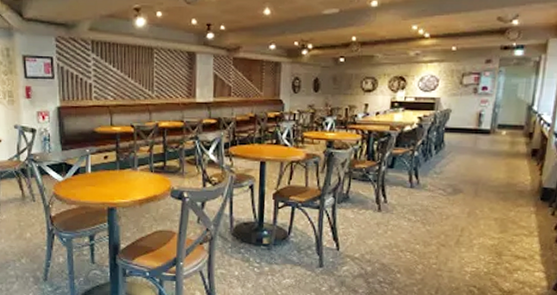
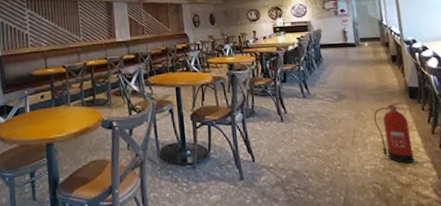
fire extinguisher: none [489,203,531,270] -> present [373,102,415,163]

